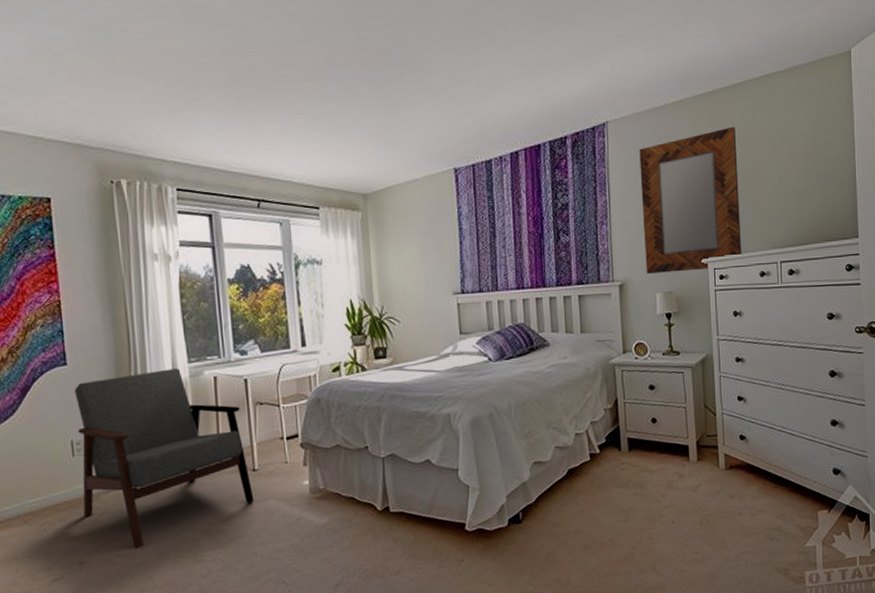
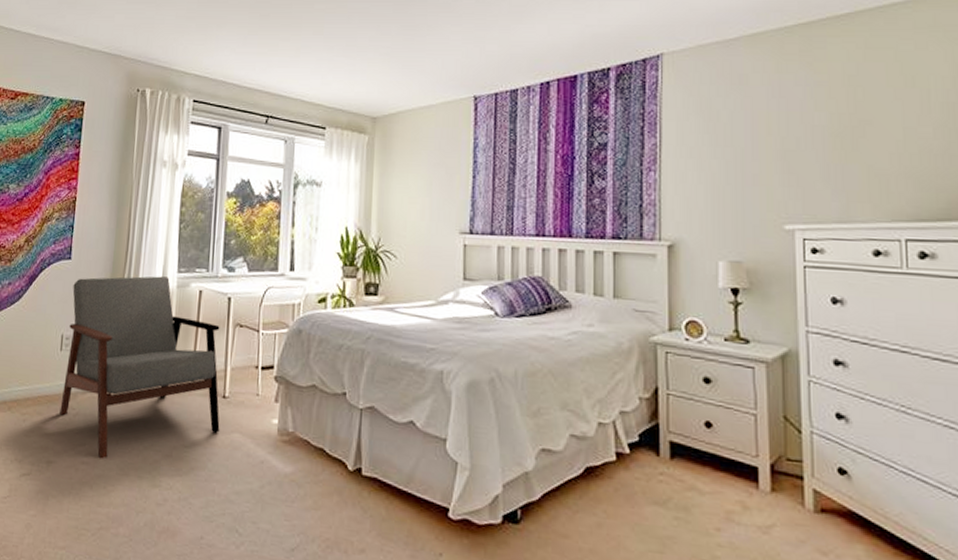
home mirror: present [639,126,741,274] -> none [703,65,845,239]

